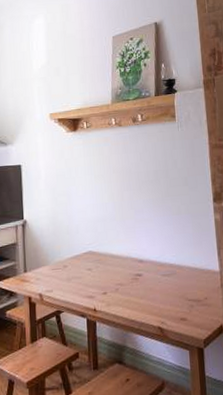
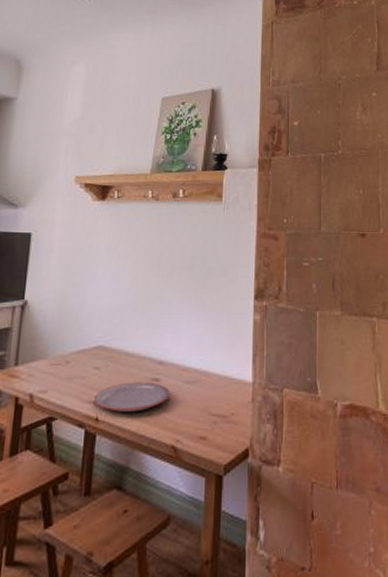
plate: none [91,277,152,303] -> present [94,382,170,412]

